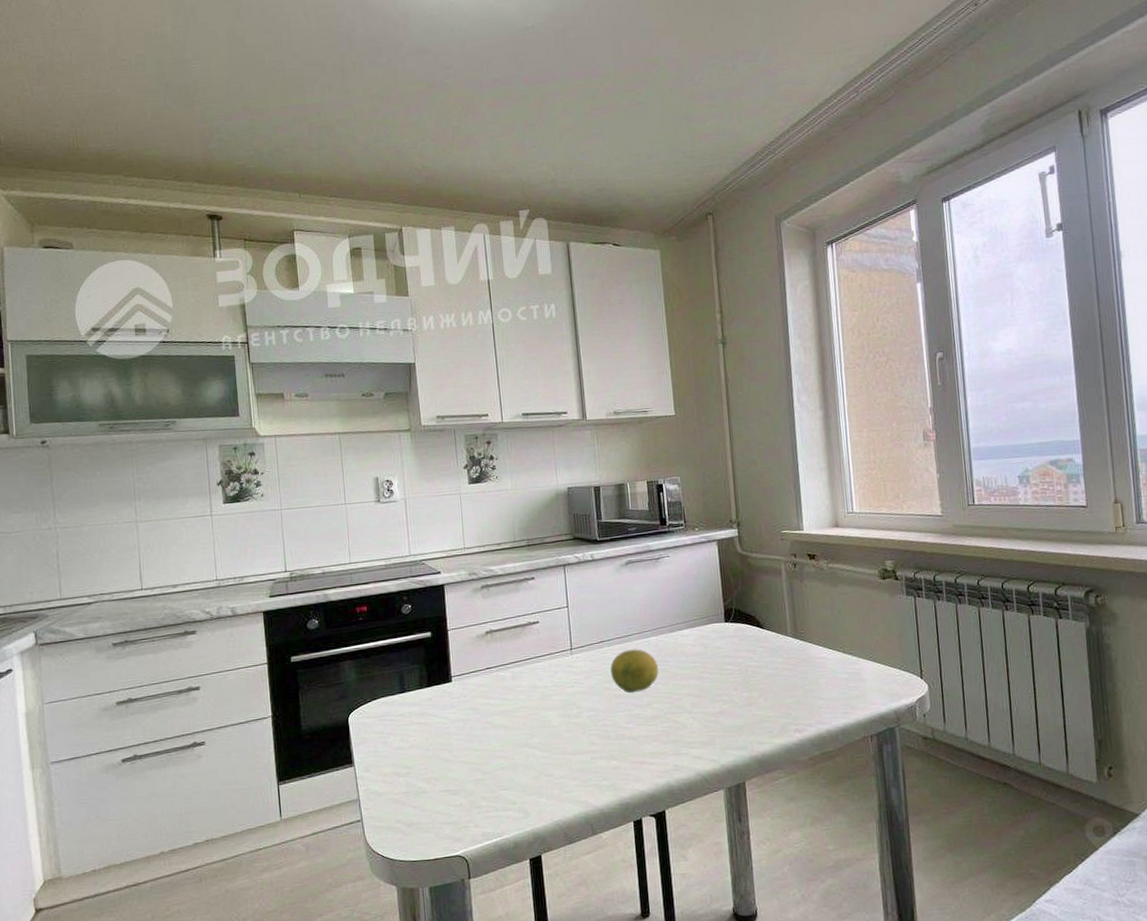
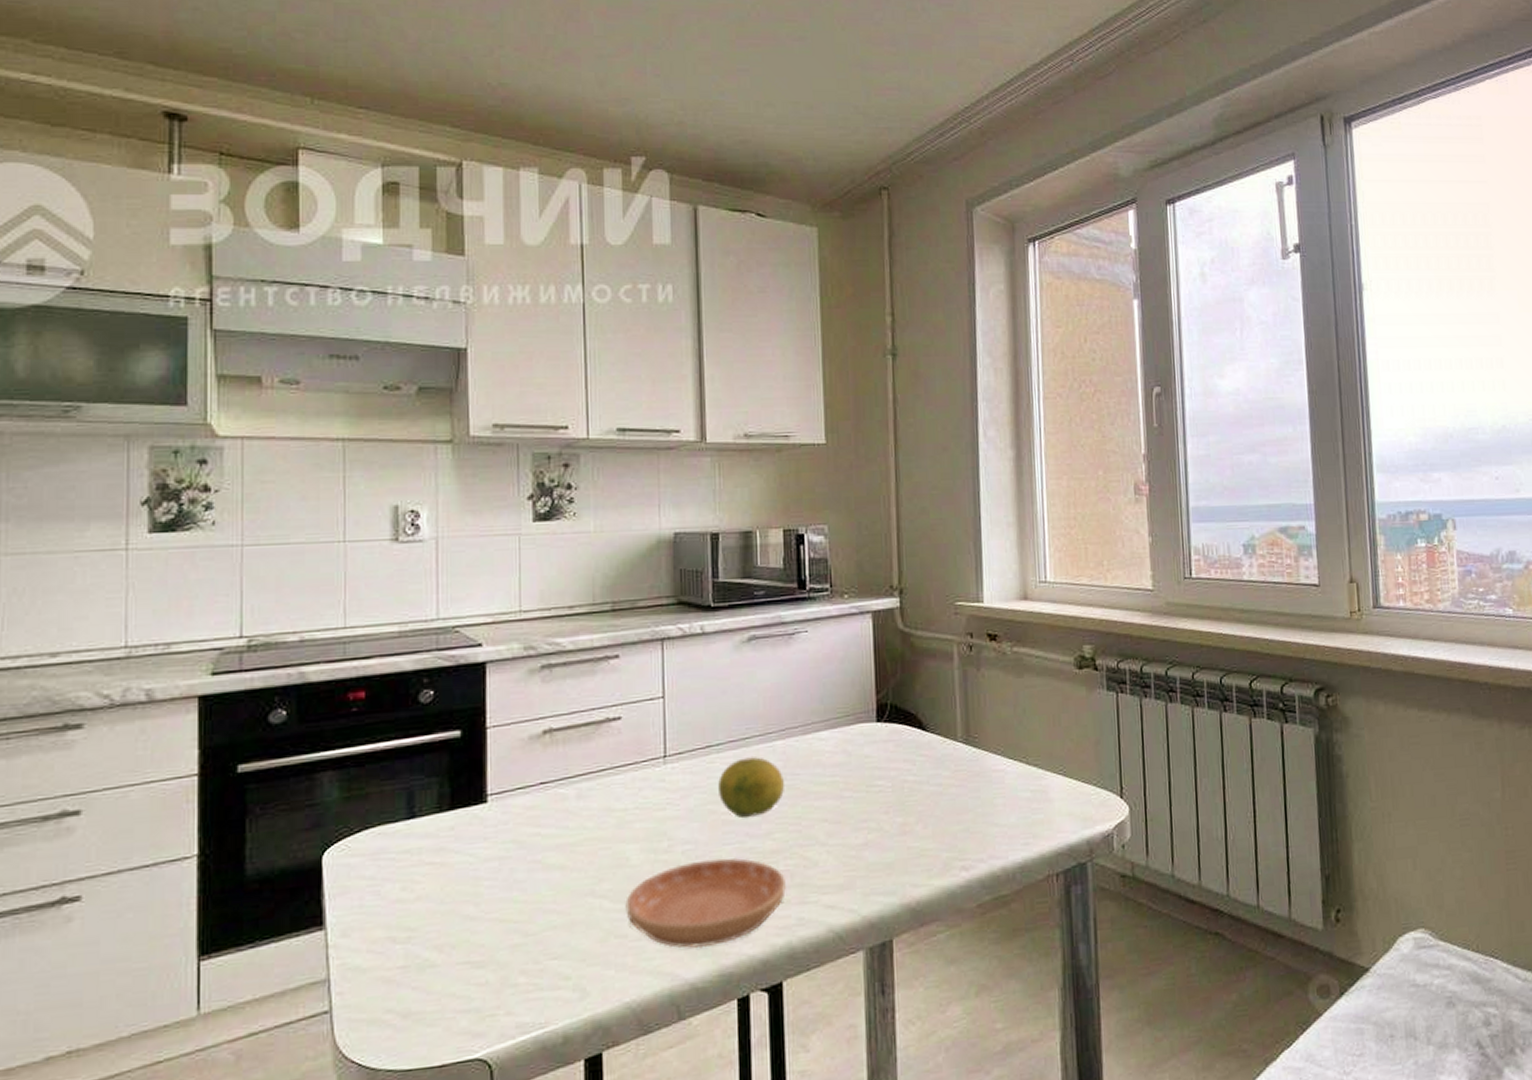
saucer: none [550,721,664,785] -> present [625,857,786,949]

